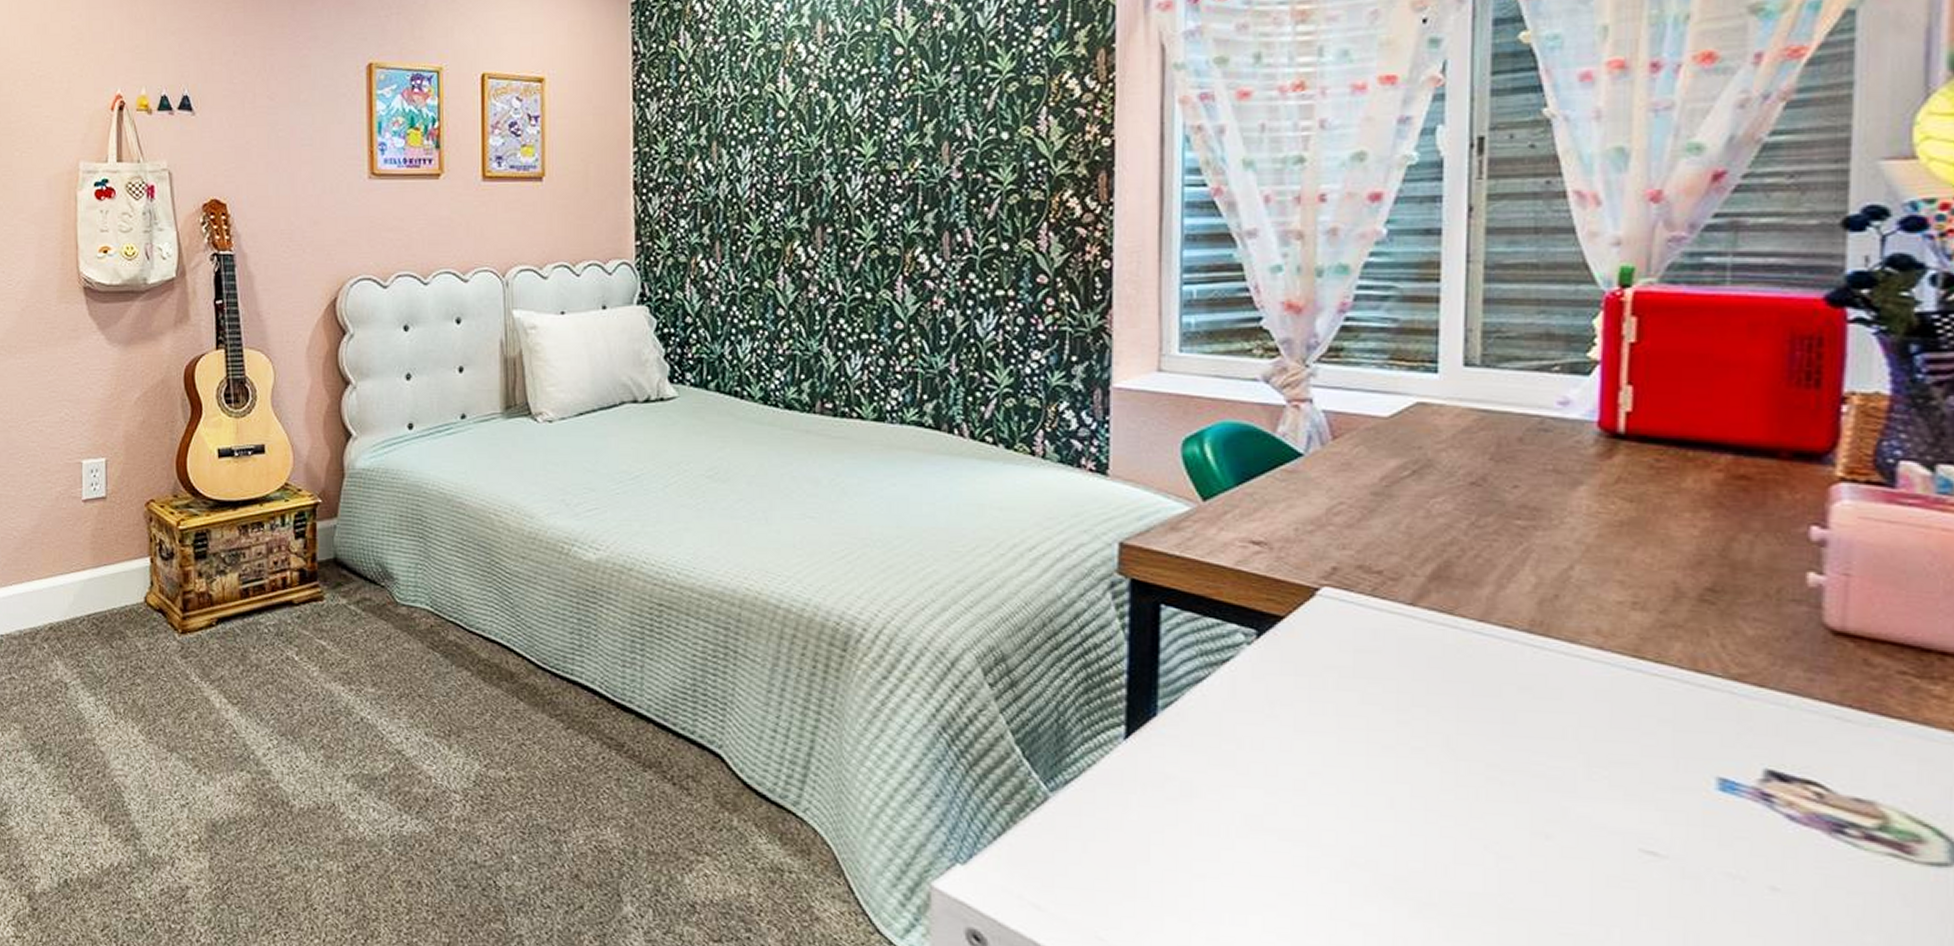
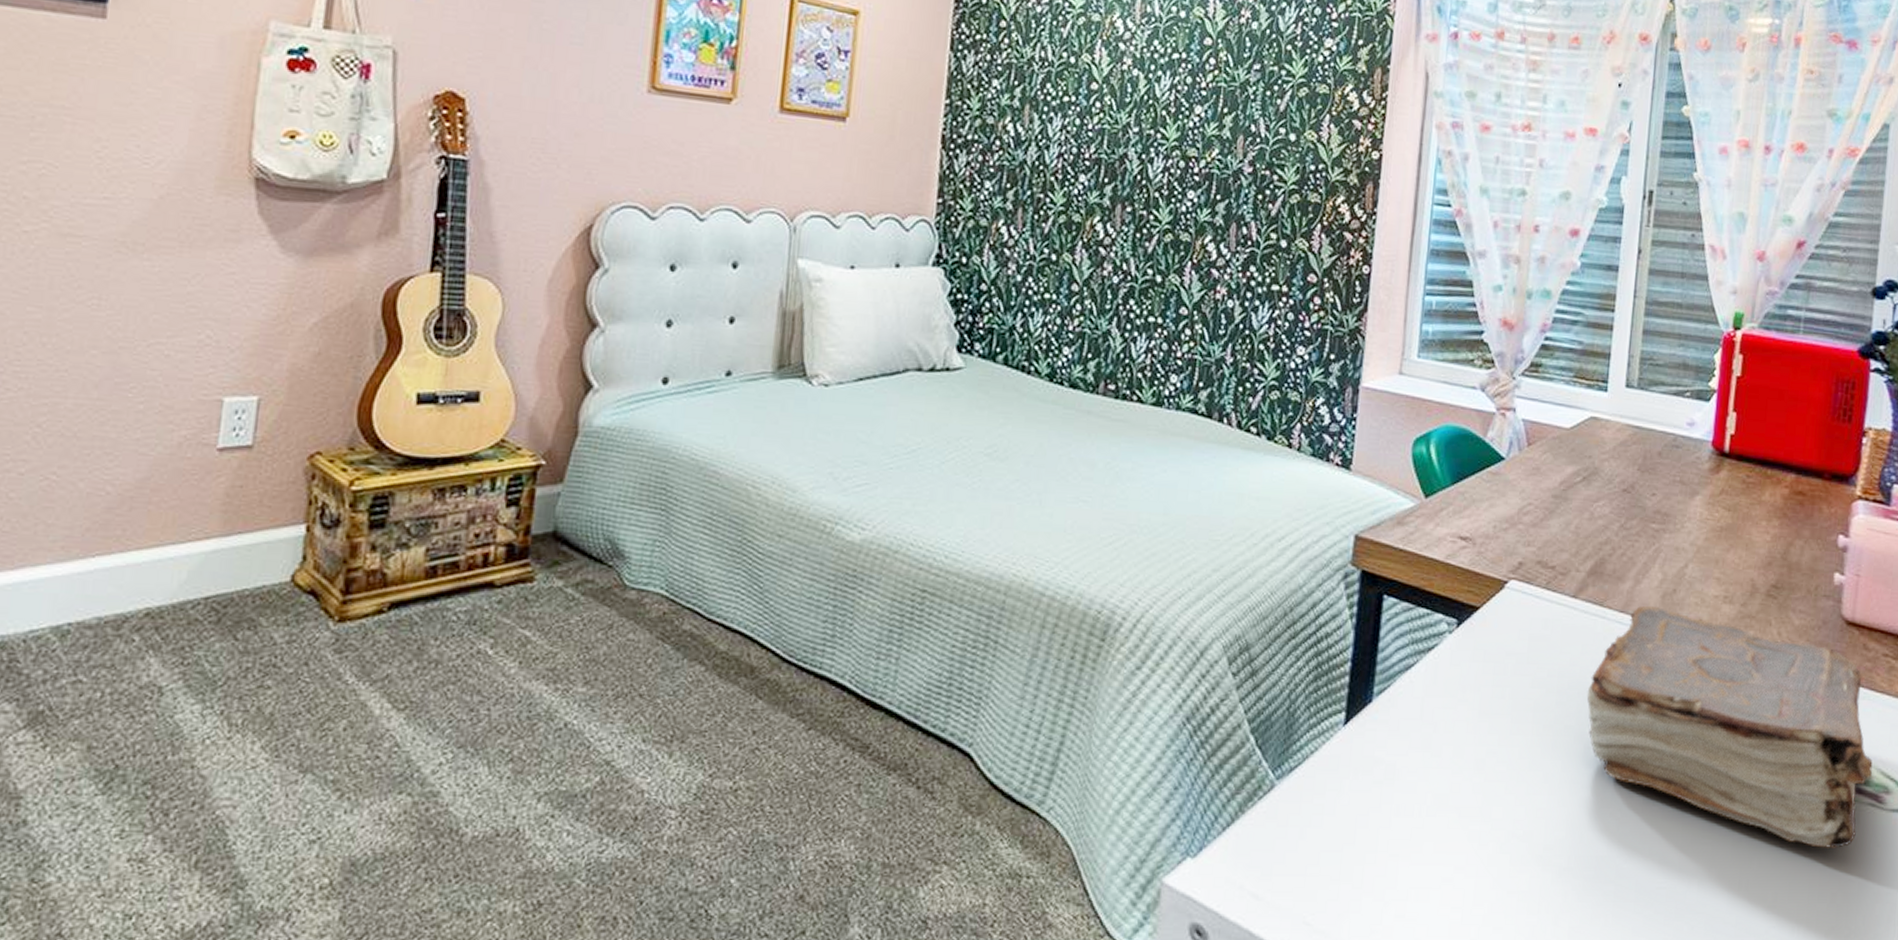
book: none [1439,613,1891,905] -> present [1586,605,1873,848]

